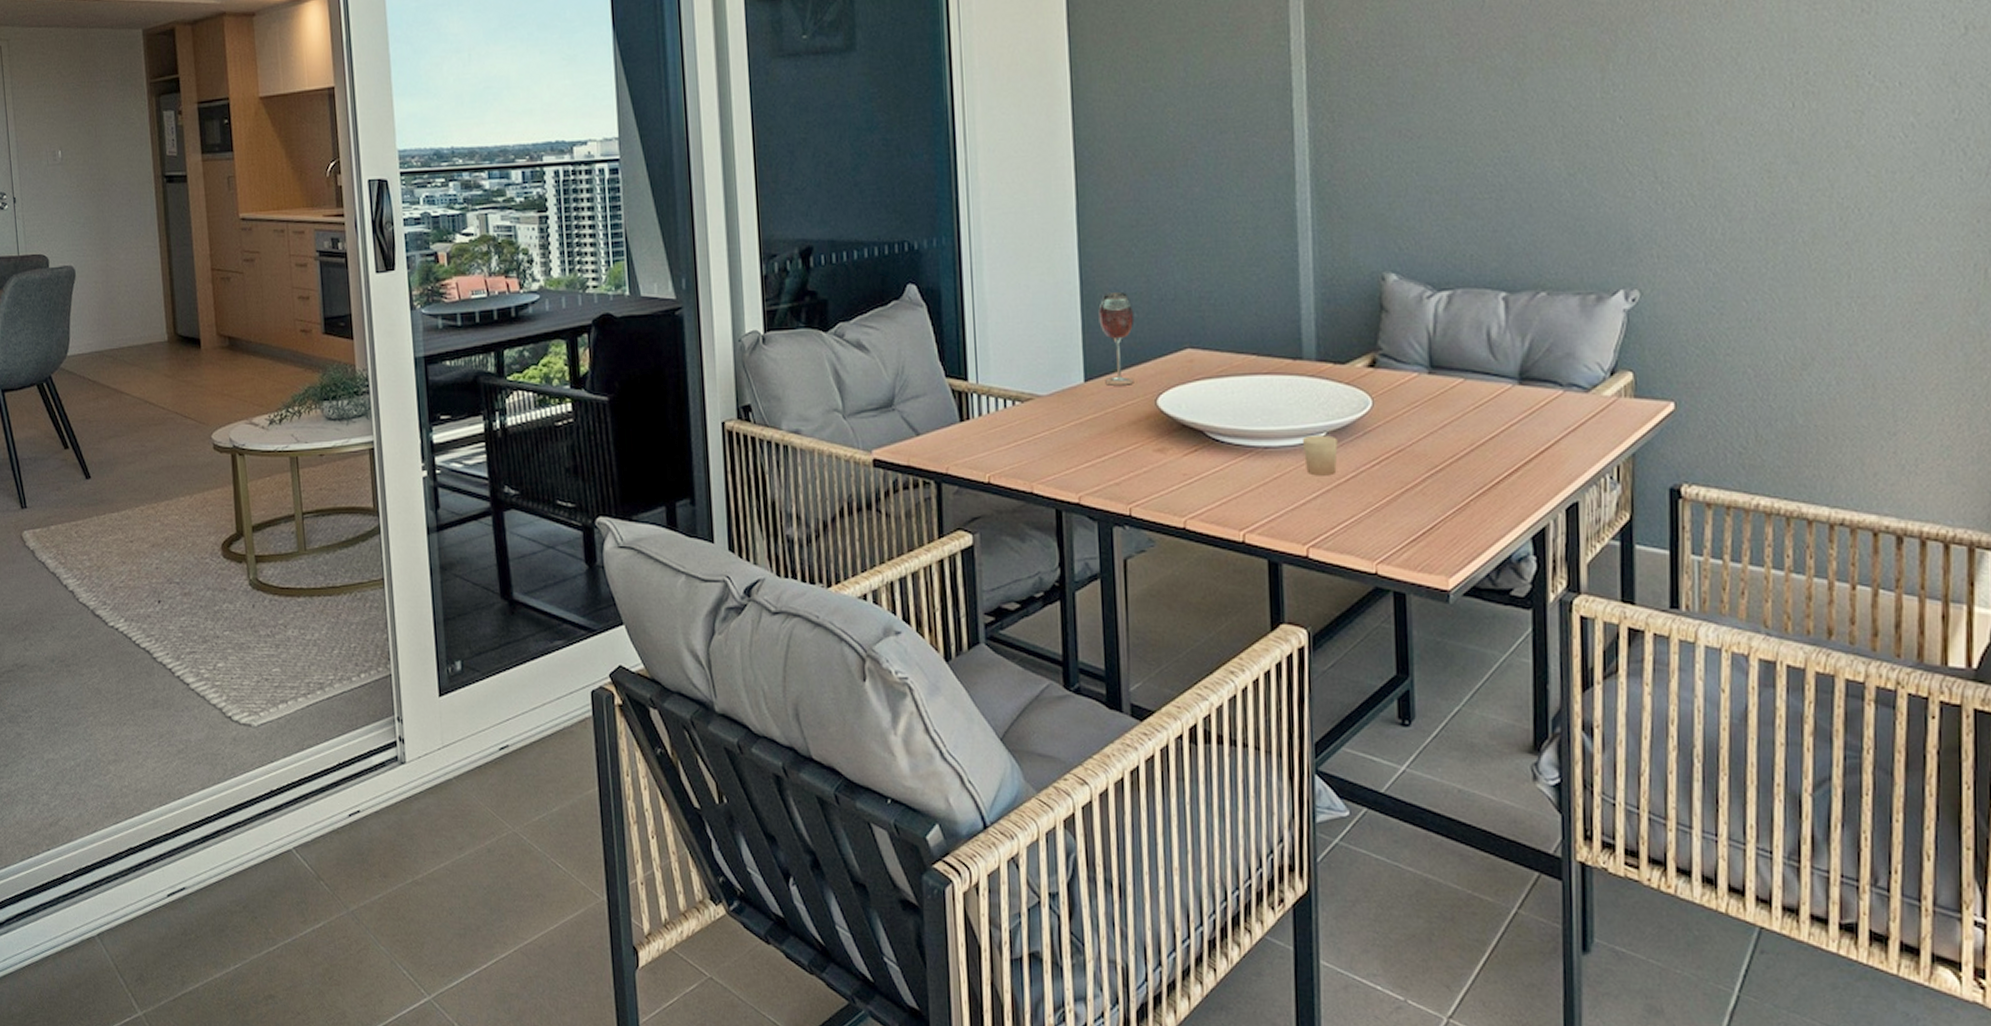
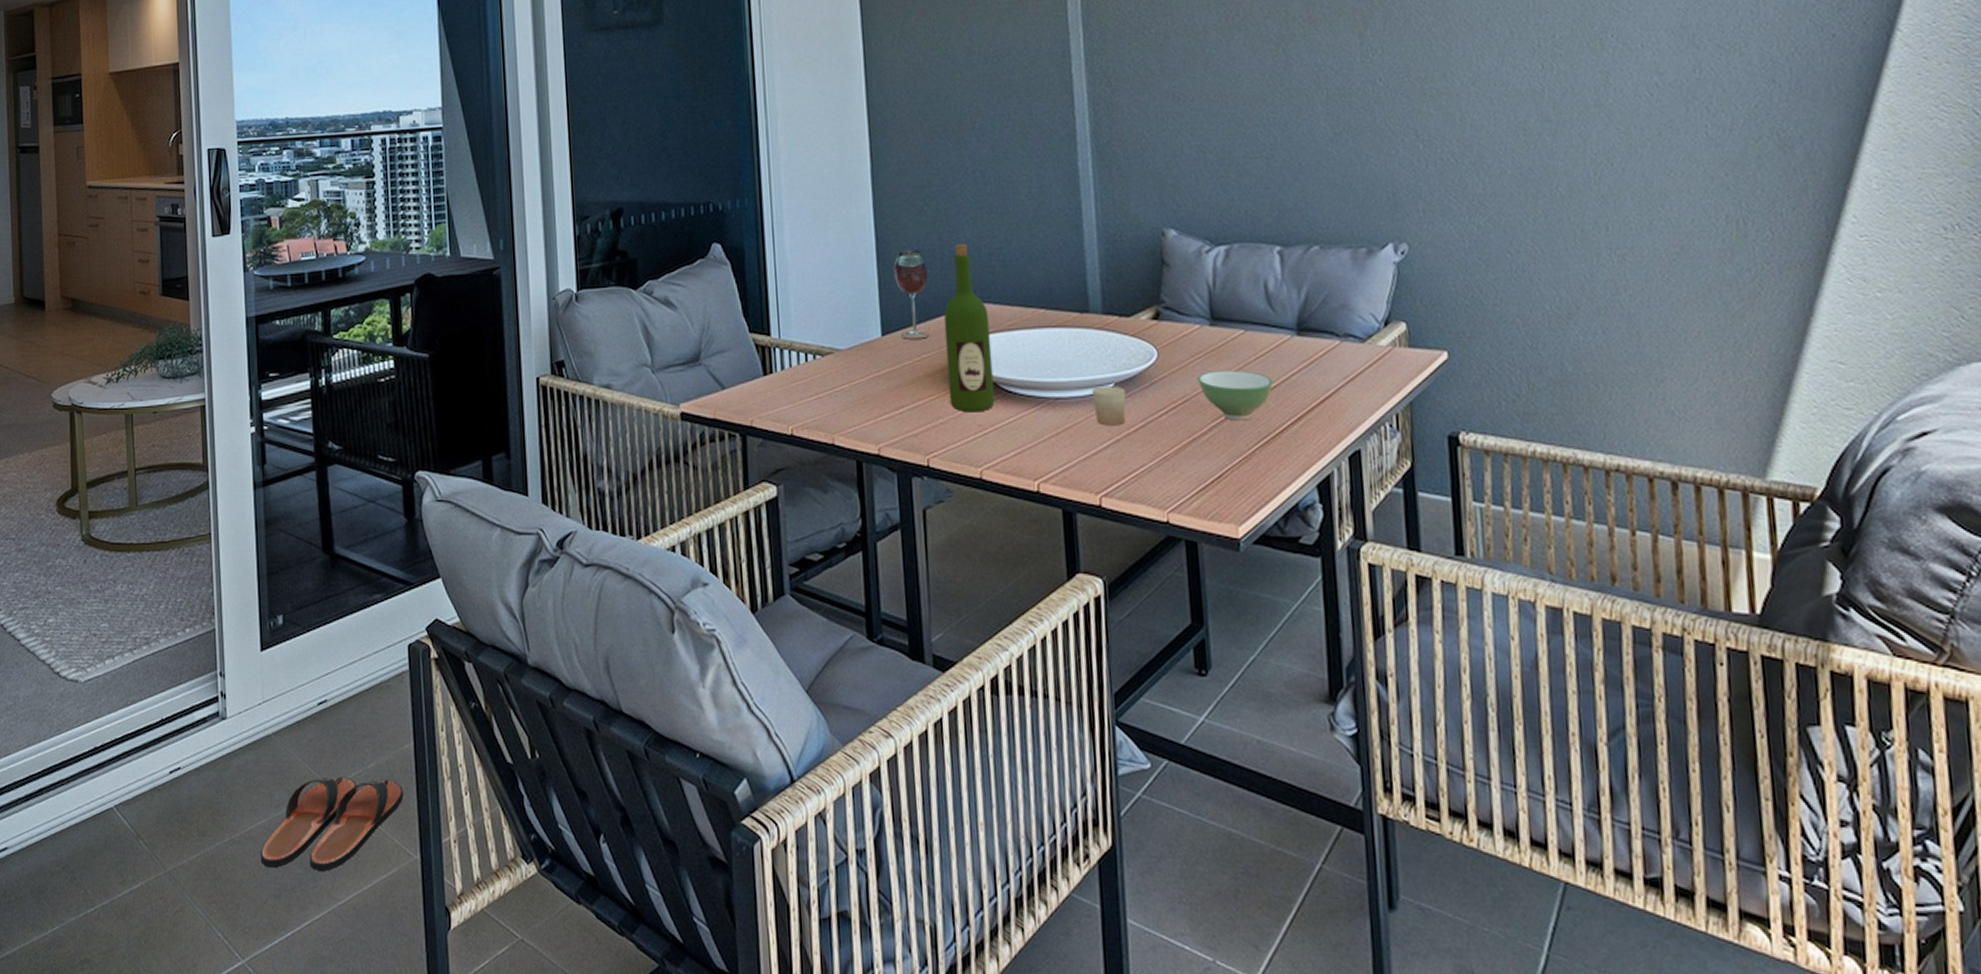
flip-flop: none [444,820,589,911] -> present [260,777,404,871]
wine bottle: none [1150,286,1202,461] -> present [943,243,995,413]
bowl: none [1413,420,1491,472] -> present [1197,370,1273,421]

